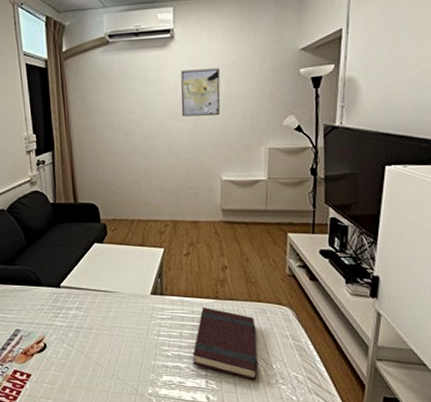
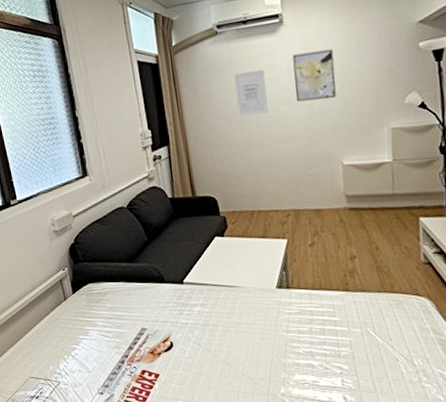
wall art: none [122,82,155,127] -> present [233,69,269,116]
book: present [193,307,258,381] -> none [325,300,398,379]

